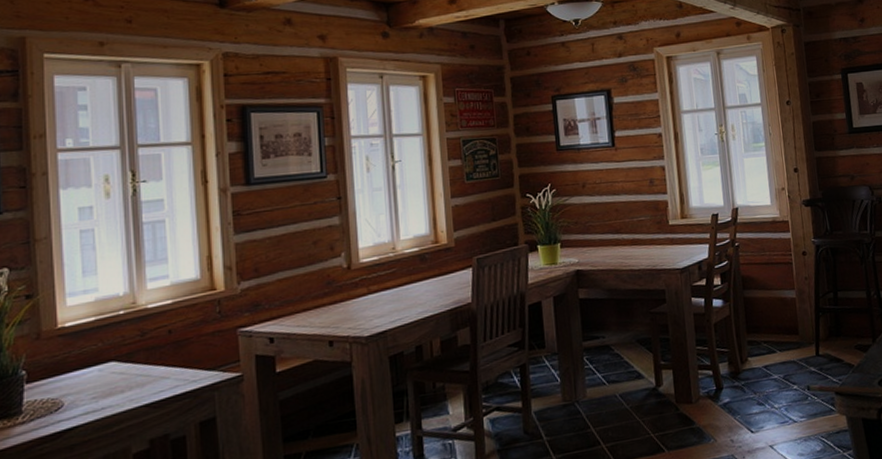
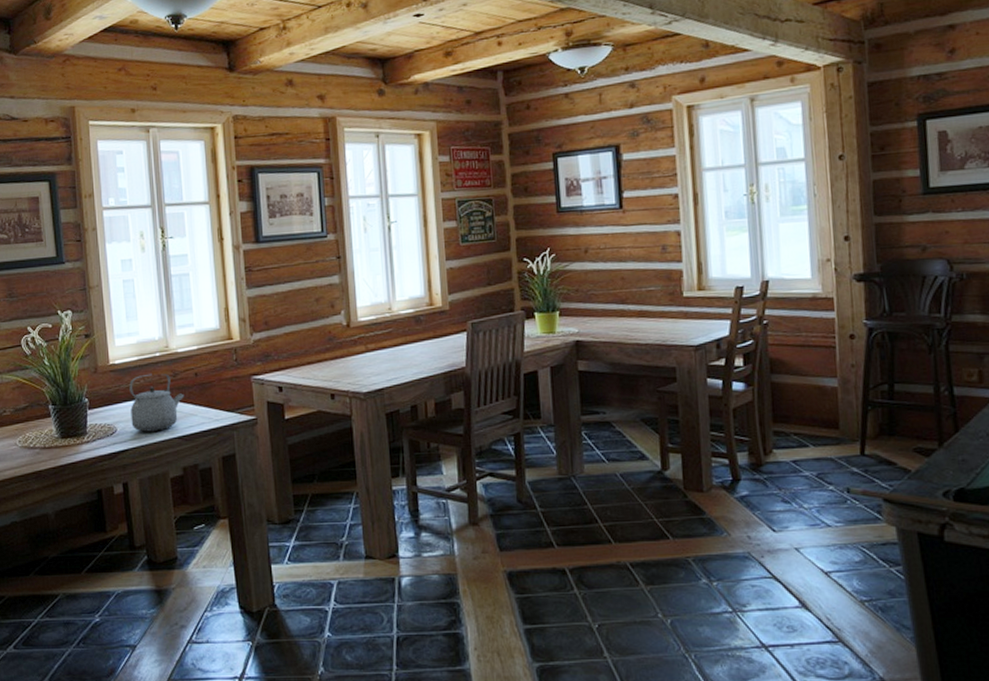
tea kettle: none [83,333,154,404] -> present [129,373,185,432]

